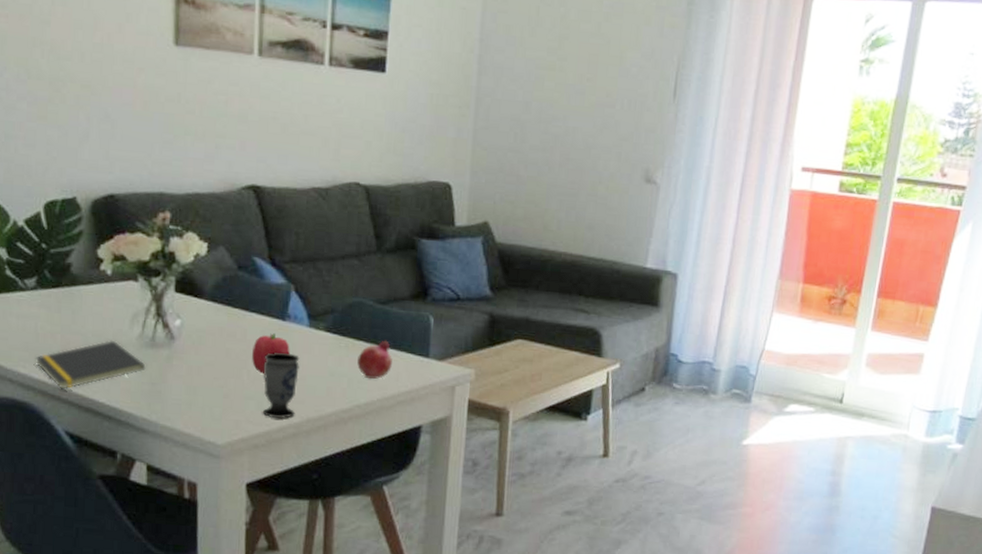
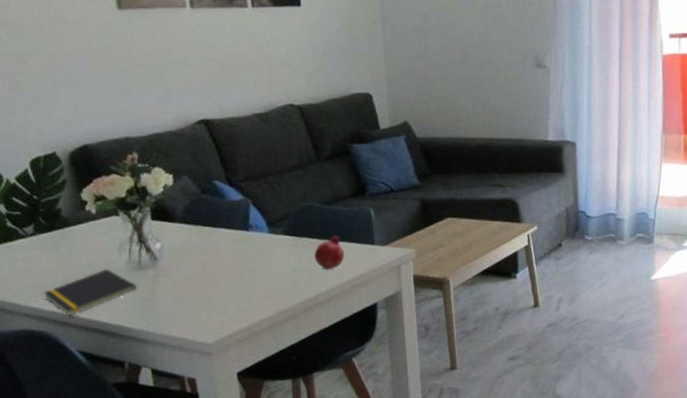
fruit: present [251,333,290,375] -> none [224,243,257,279]
cup: present [262,352,300,418] -> none [235,257,269,314]

